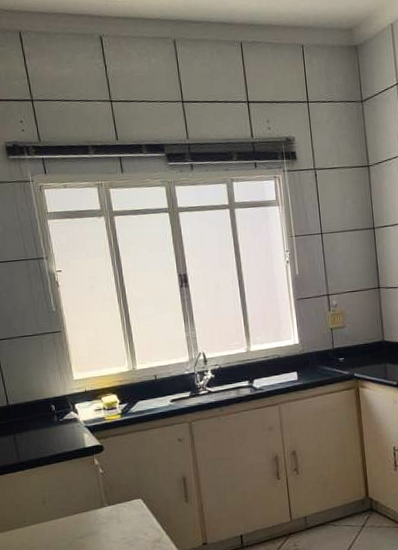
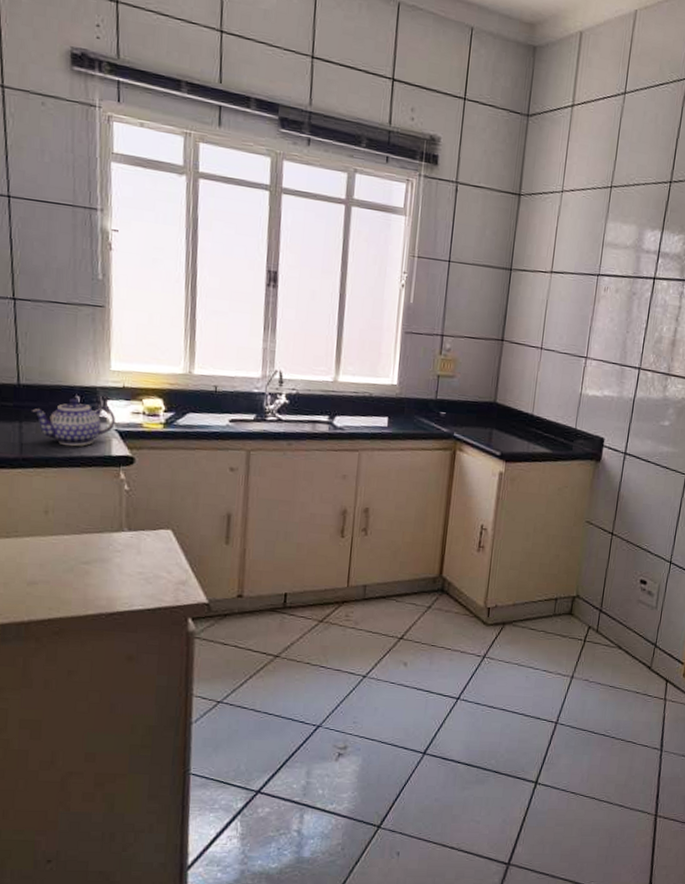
teapot: none [21,407,84,447] -> present [32,397,115,447]

